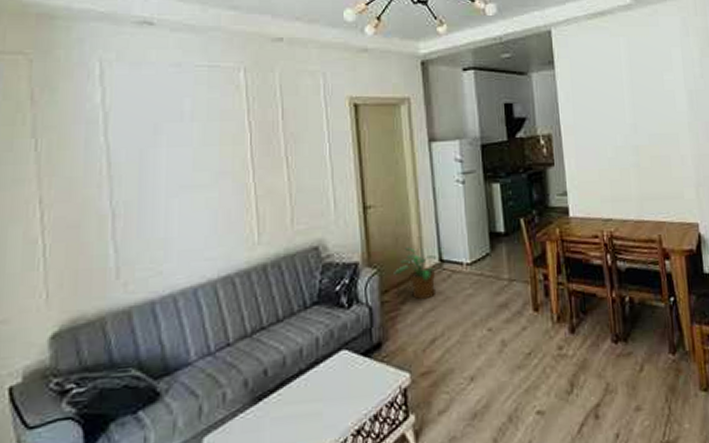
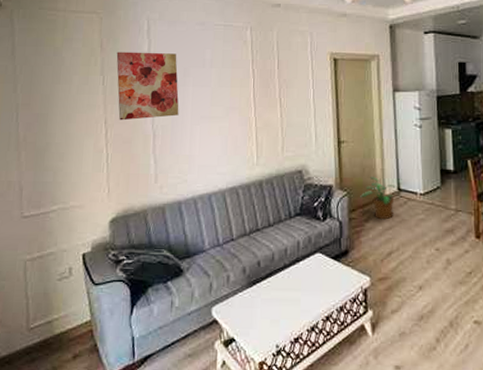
wall art: none [55,104,149,198] -> present [116,51,179,121]

